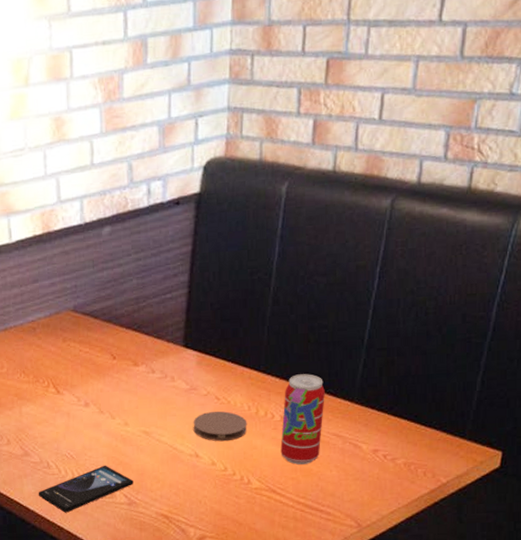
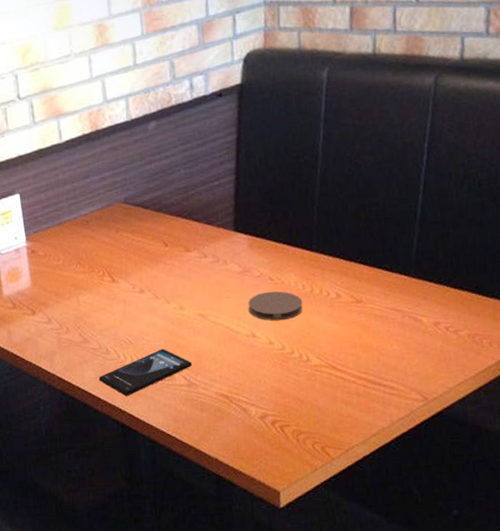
beverage can: present [280,374,325,465] -> none [338,250,381,341]

